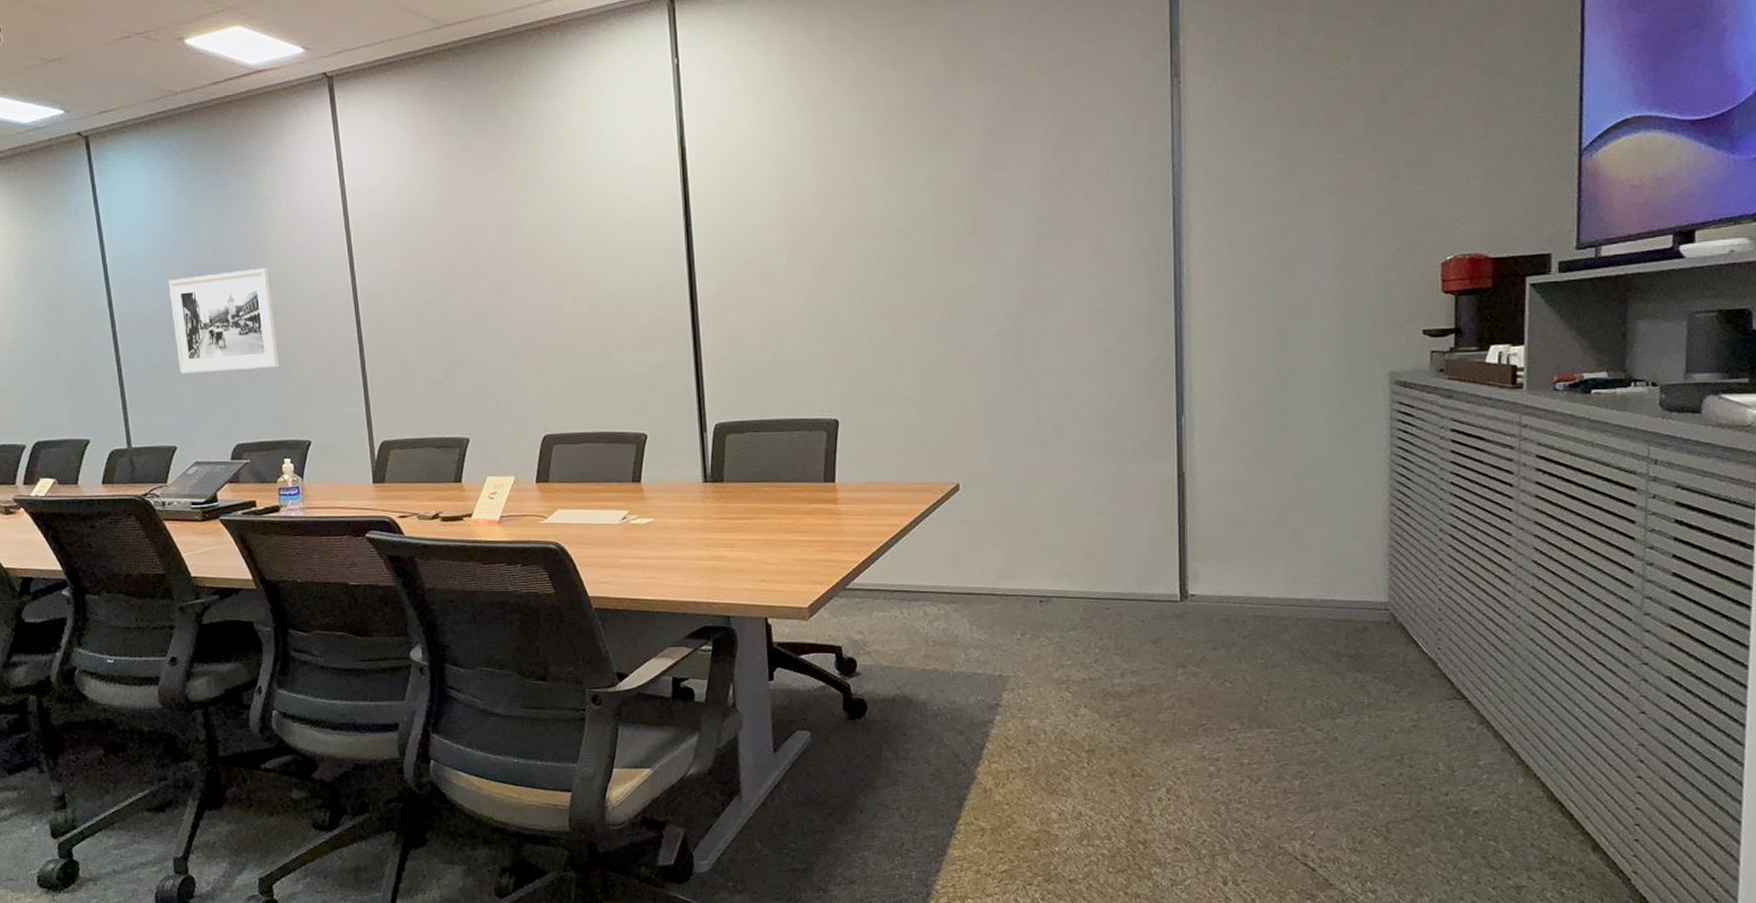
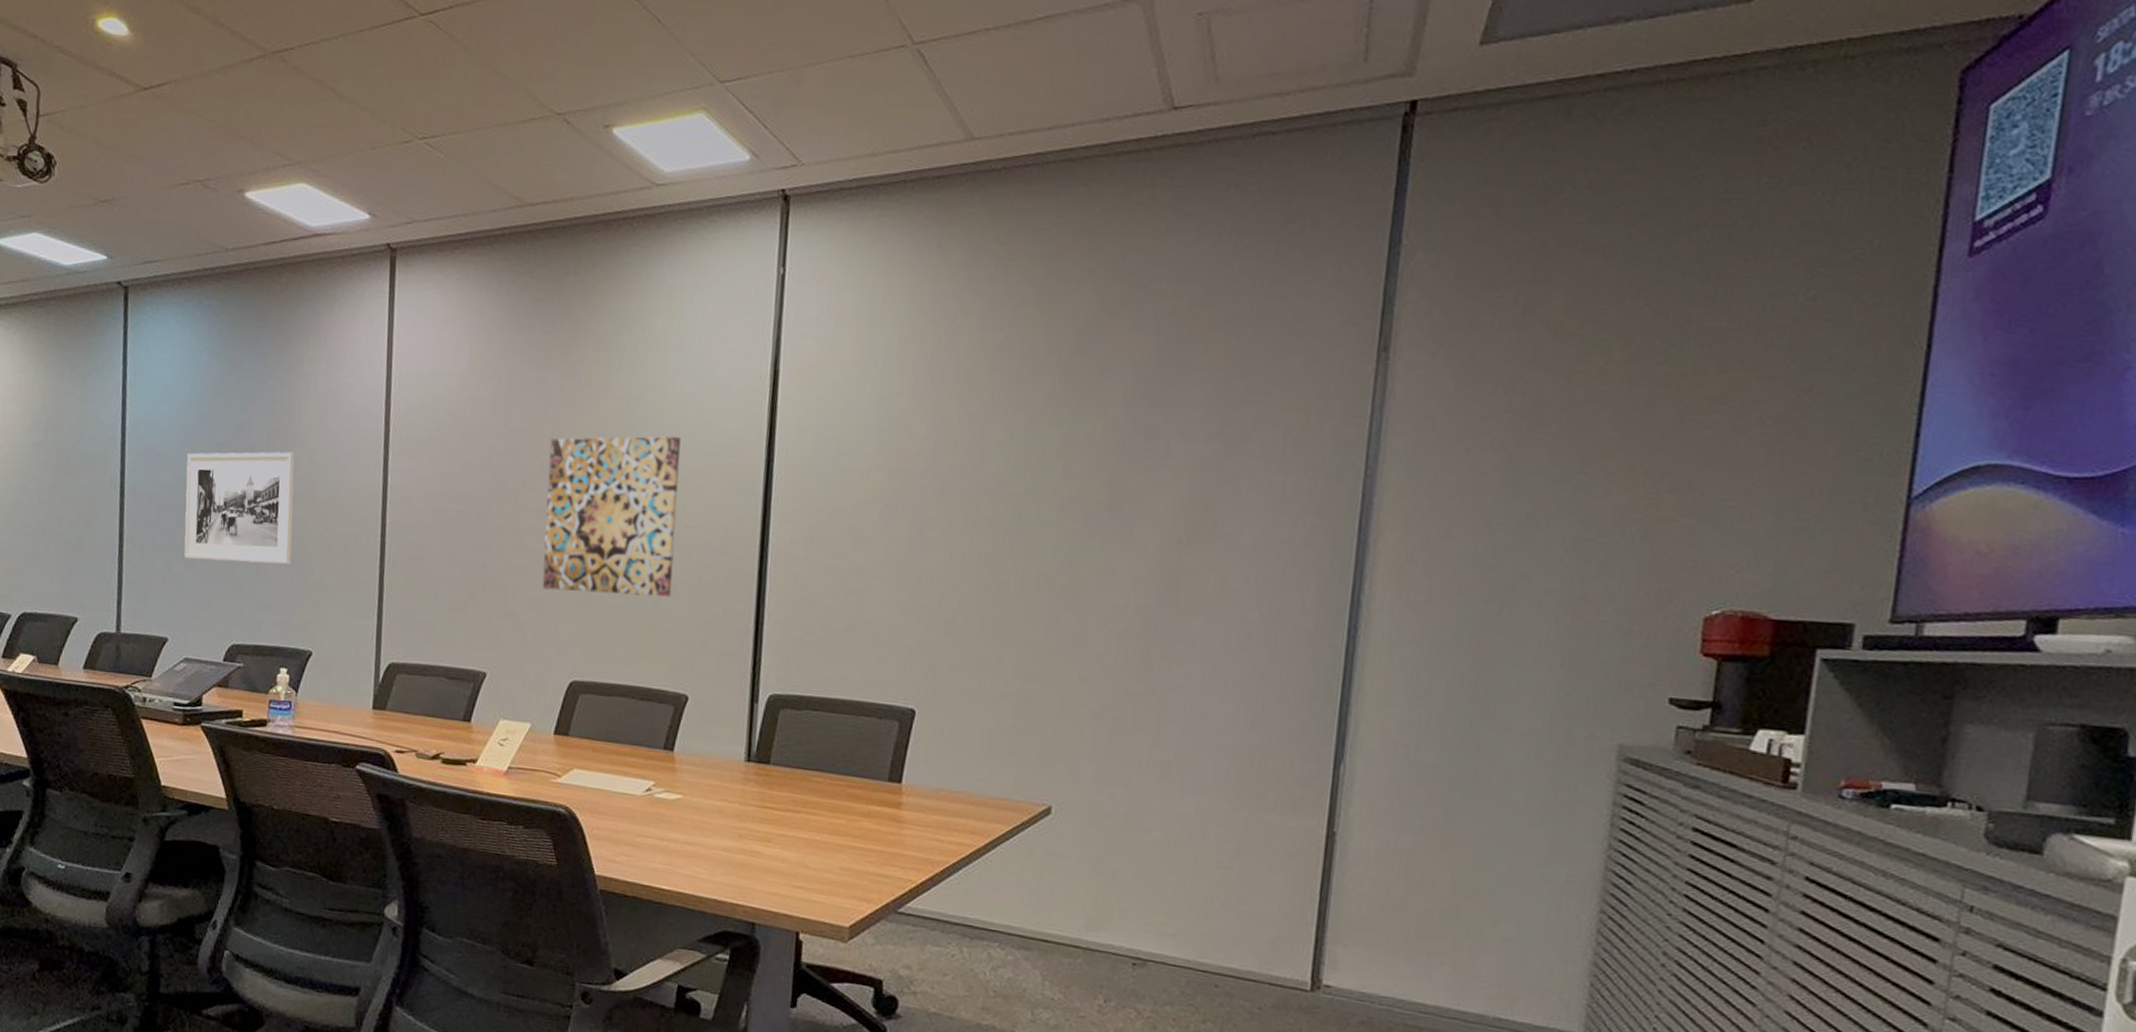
wall art: none [495,213,620,360] -> present [542,436,681,597]

